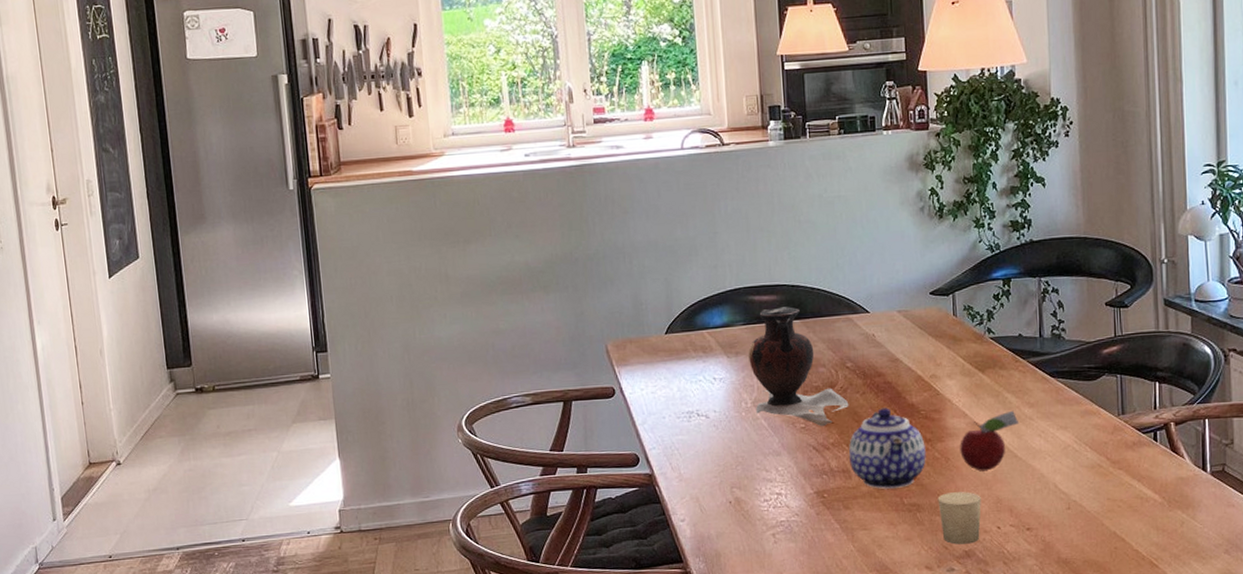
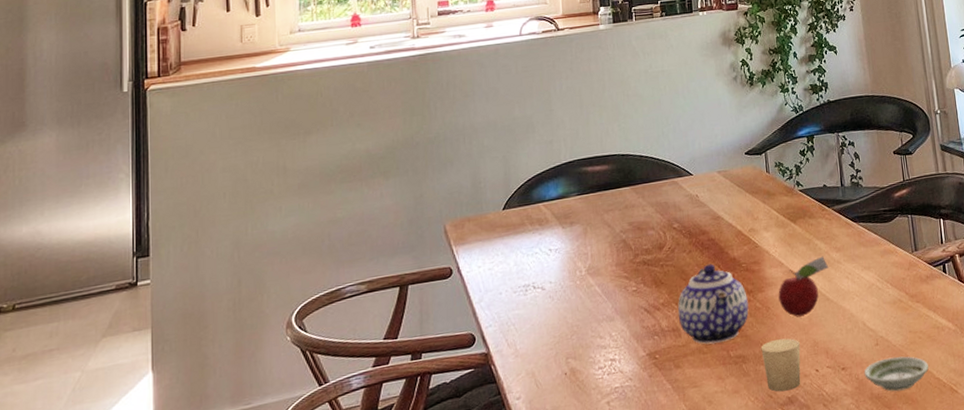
vase: present [748,306,849,427] -> none [582,175,677,288]
saucer: none [1051,523,1128,559] -> present [864,356,930,392]

